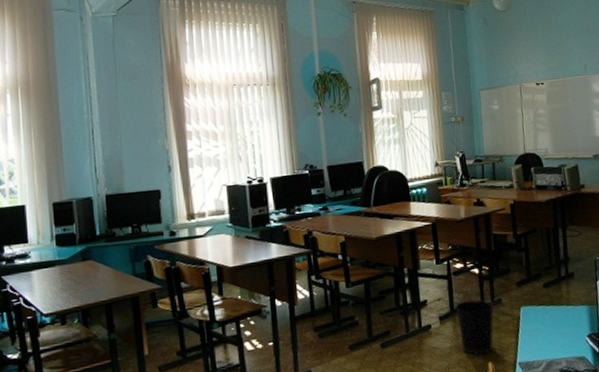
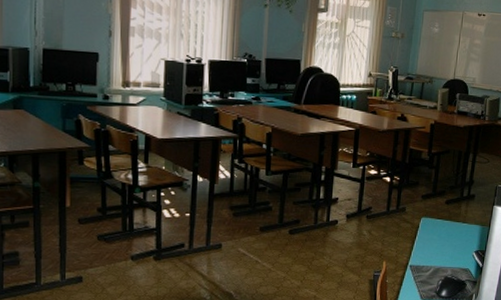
wastebasket: present [455,300,494,355] -> none [362,205,398,254]

